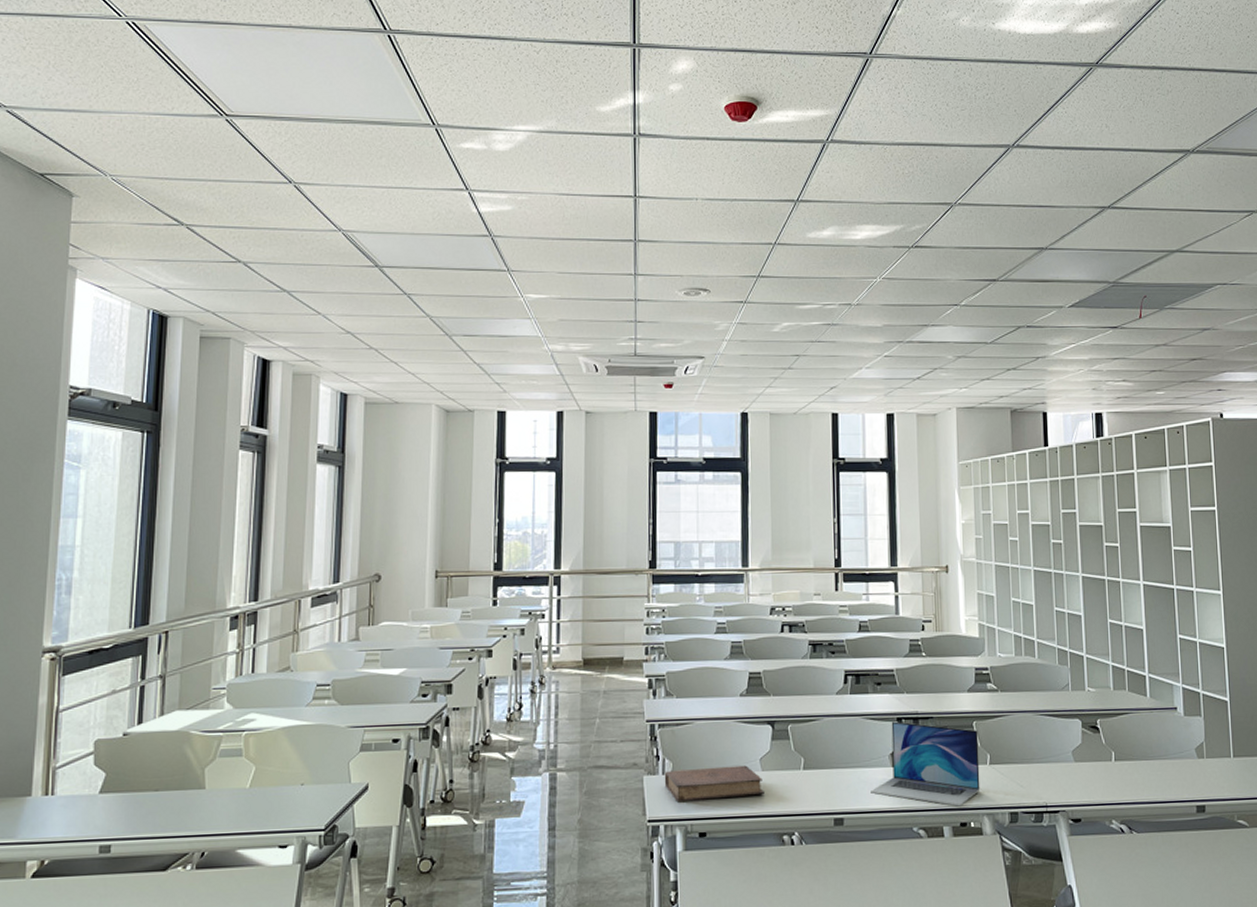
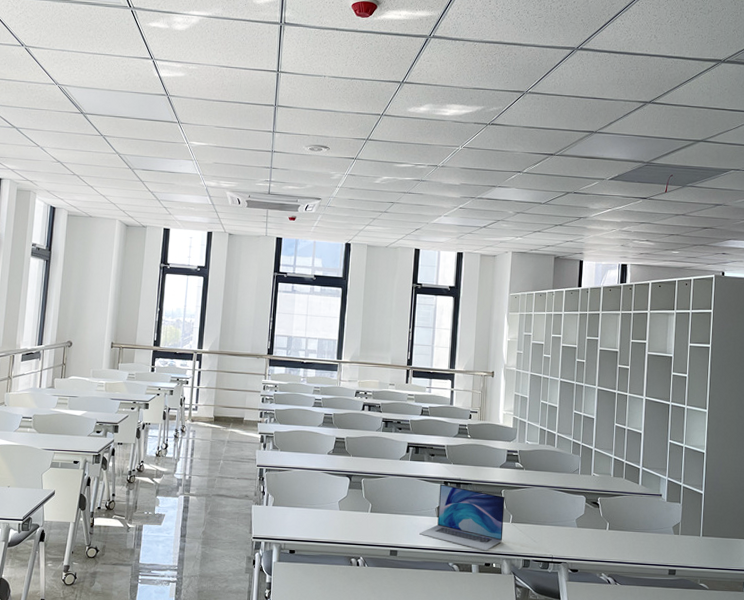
book: present [664,765,766,803] -> none [267,503,341,528]

